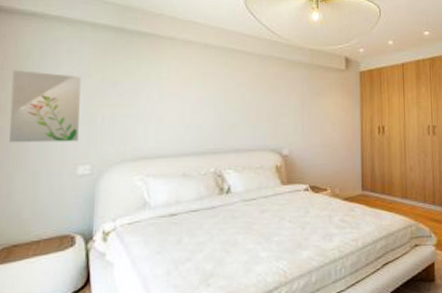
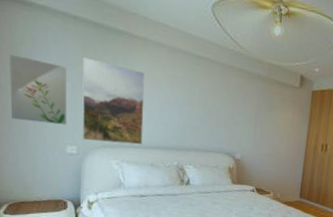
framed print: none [97,64,173,157] -> present [82,57,145,145]

